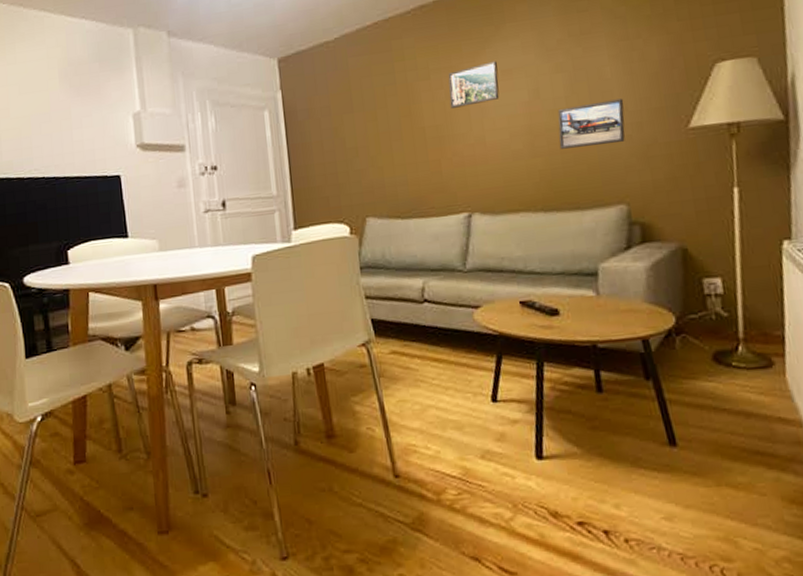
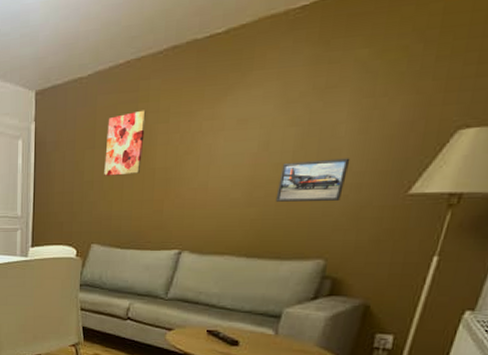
wall art: none [364,68,409,141] -> present [104,110,147,176]
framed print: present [448,61,500,108] -> none [182,109,235,153]

